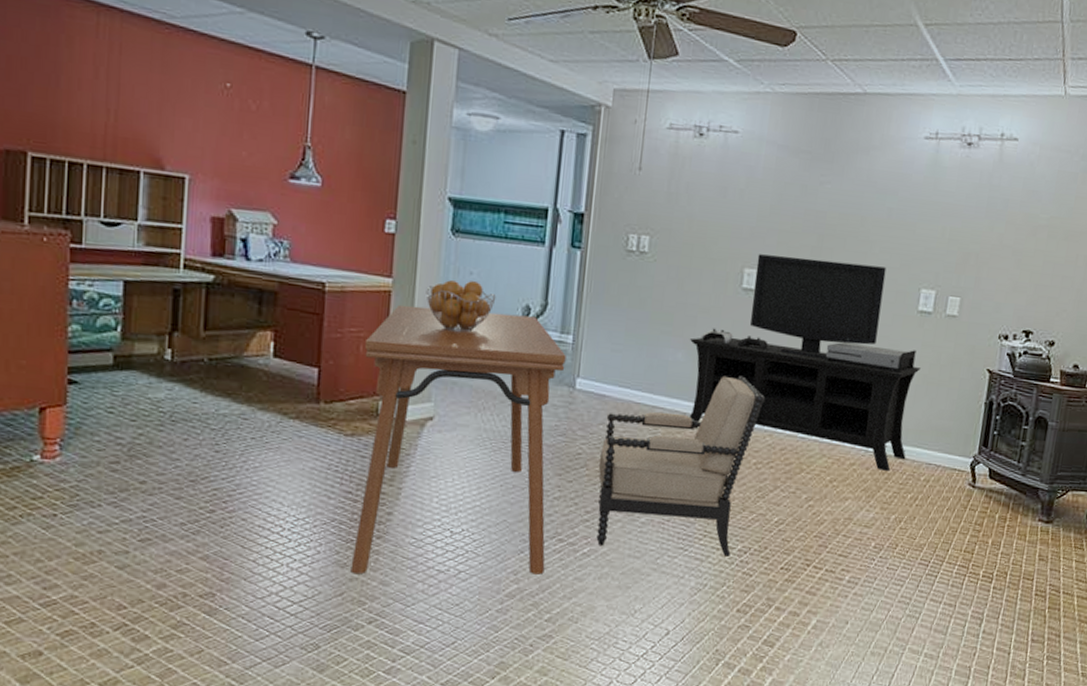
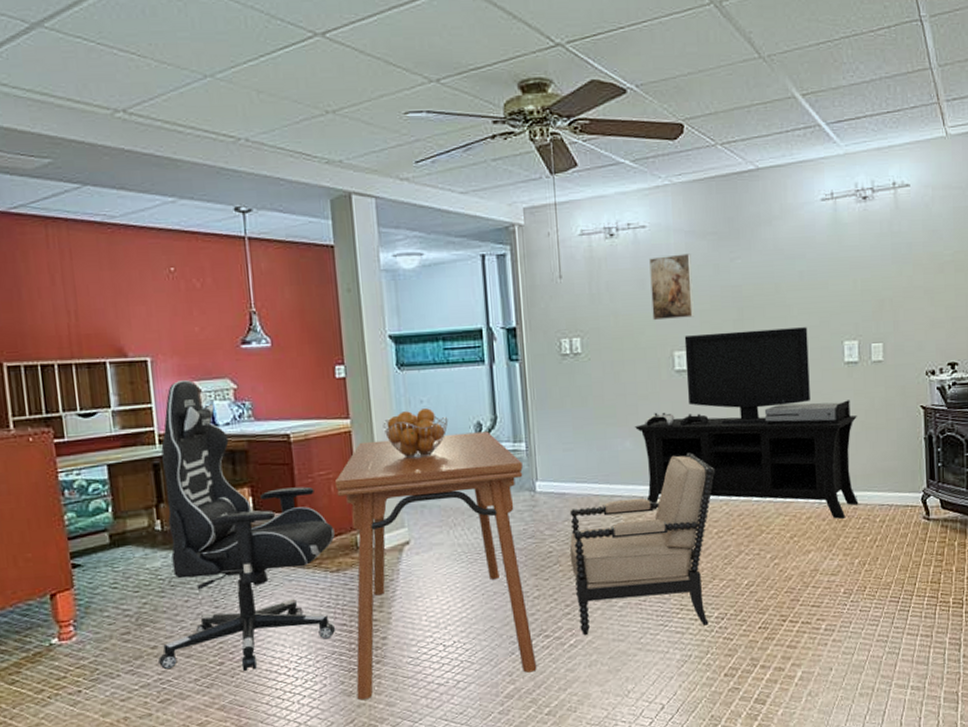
chair: none [145,205,356,524] -> present [158,380,335,671]
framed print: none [728,166,780,236] -> present [649,253,694,321]

